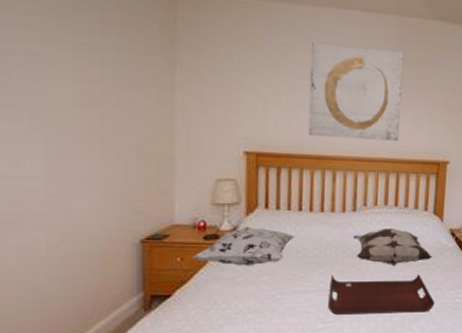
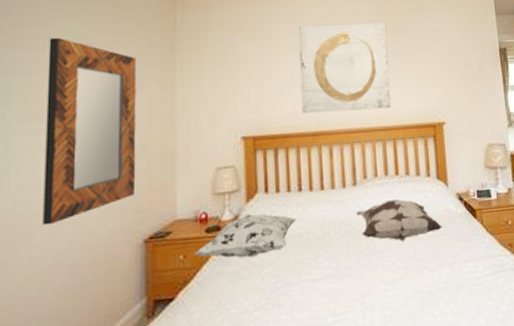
home mirror: none [28,16,132,216] -> present [42,37,137,226]
serving tray: present [327,274,435,315] -> none [337,248,453,305]

